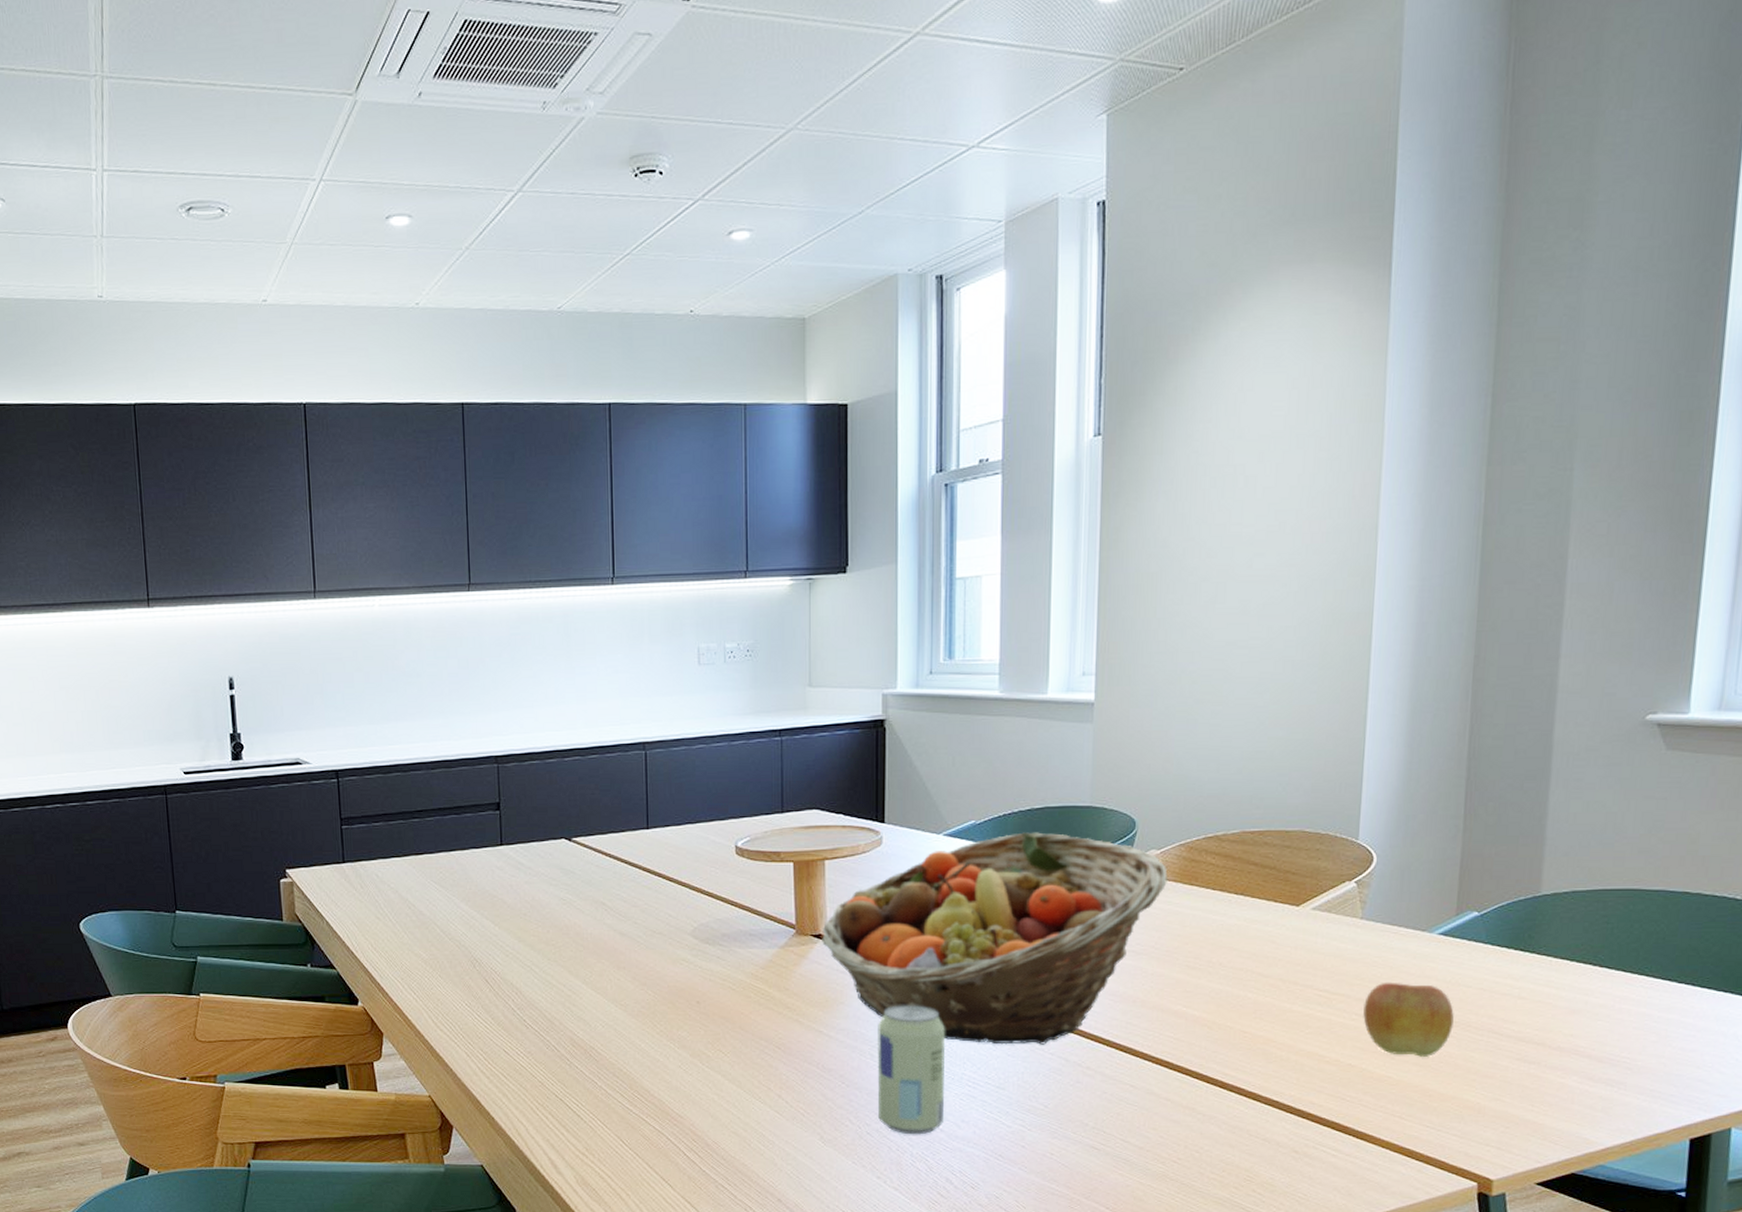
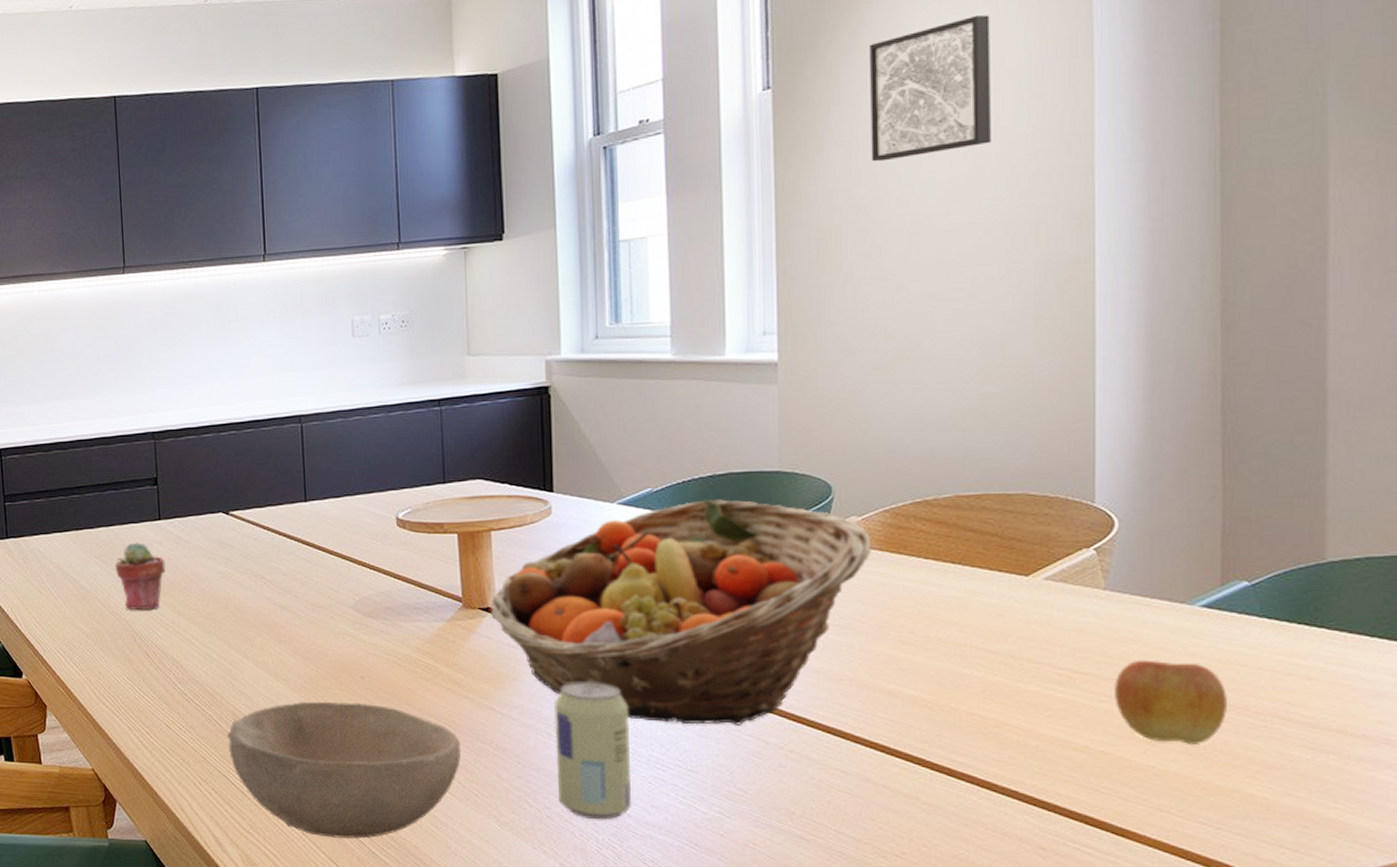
potted succulent: none [455,868,506,937] -> present [114,542,165,611]
bowl: none [565,1026,789,1159] -> present [227,701,461,839]
wall art: none [1187,375,1299,513] -> present [870,14,991,162]

